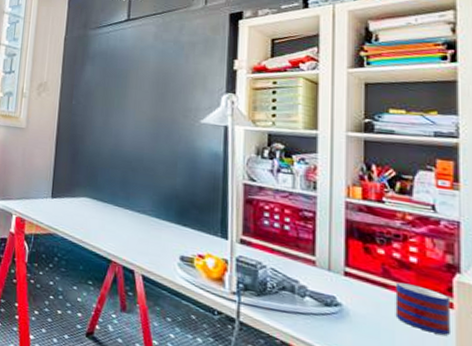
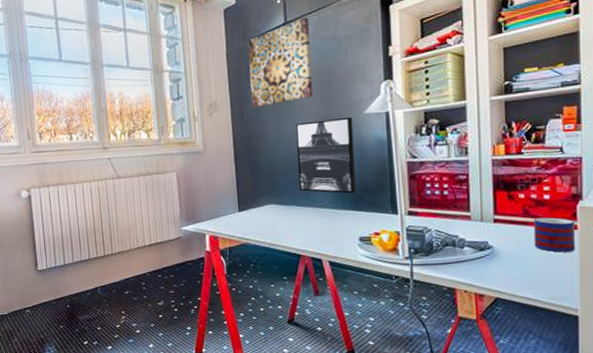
wall art: none [82,18,153,96] -> present [248,17,314,108]
wall art: none [119,119,187,205] -> present [295,116,356,194]

